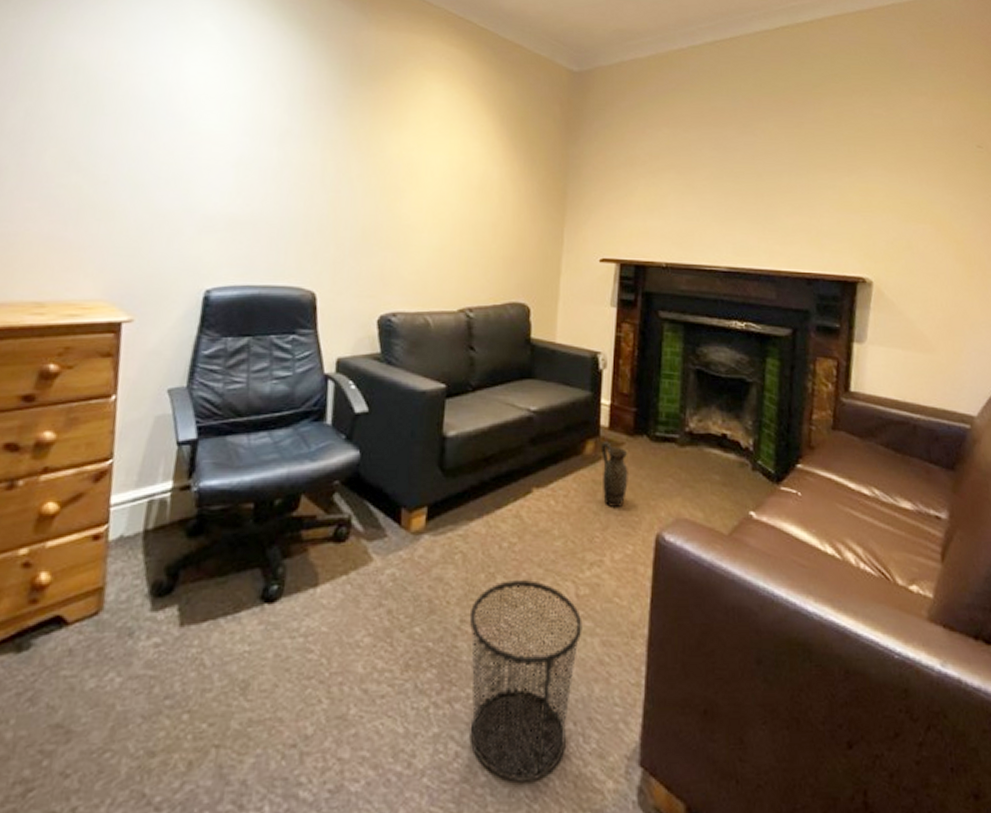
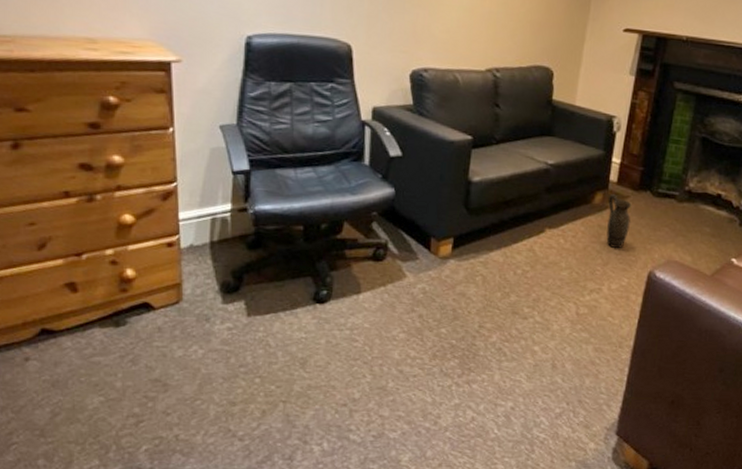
waste bin: present [469,580,582,782] -> none [484,299,580,440]

